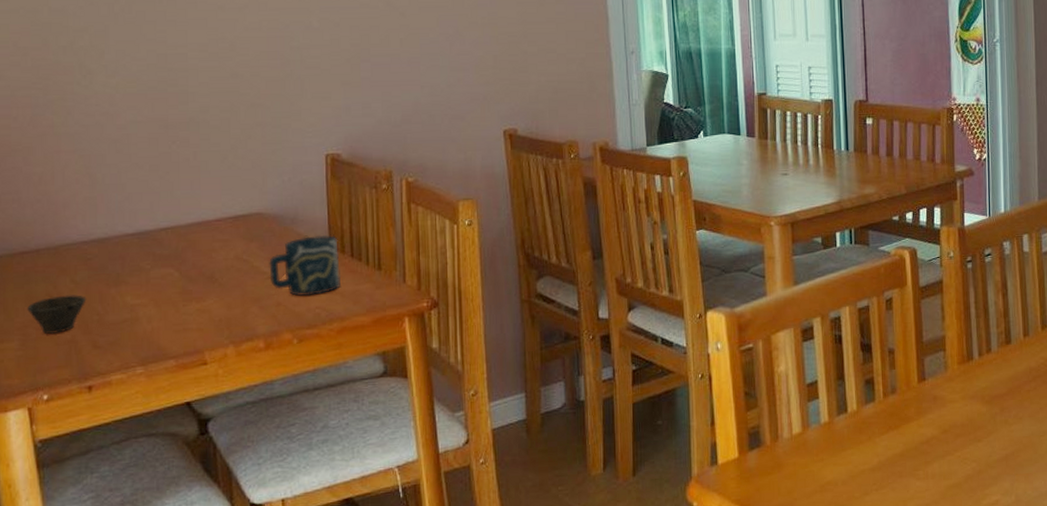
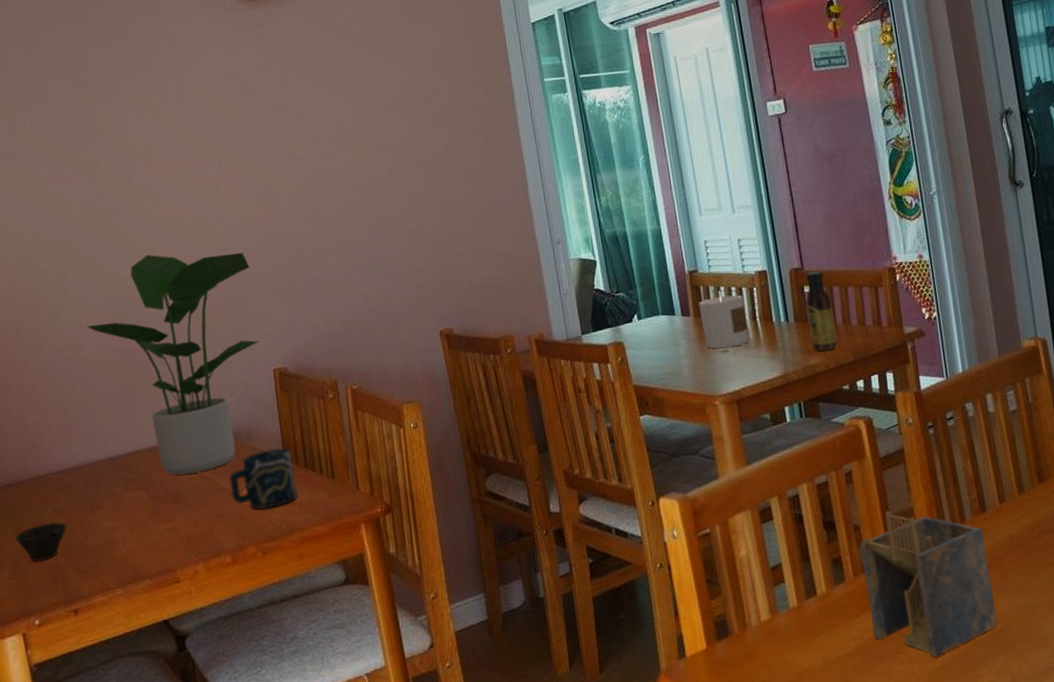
potted plant: none [124,24,313,255] -> present [86,252,259,476]
candle: none [764,115,809,172] -> present [699,291,749,349]
sauce bottle: none [866,104,892,182] -> present [805,270,838,351]
napkin holder: none [893,338,1010,475] -> present [860,511,998,657]

